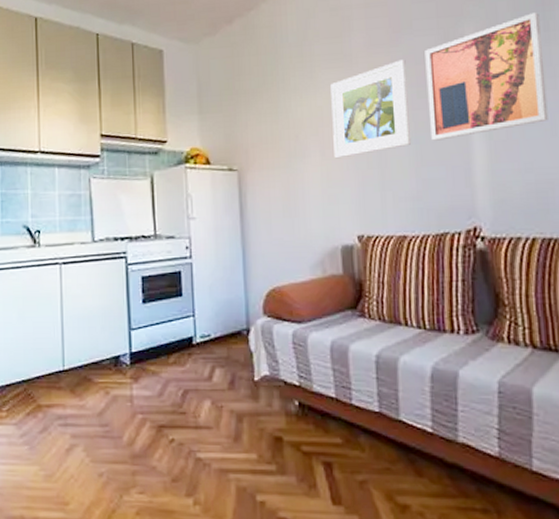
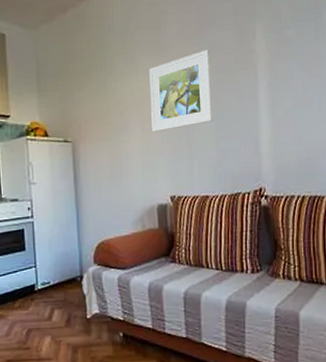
wall art: present [425,13,548,141] -> none [224,15,316,118]

